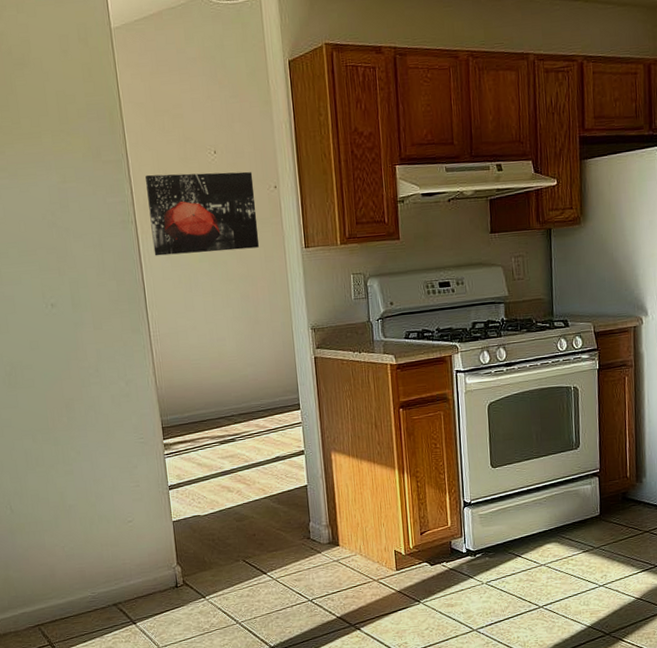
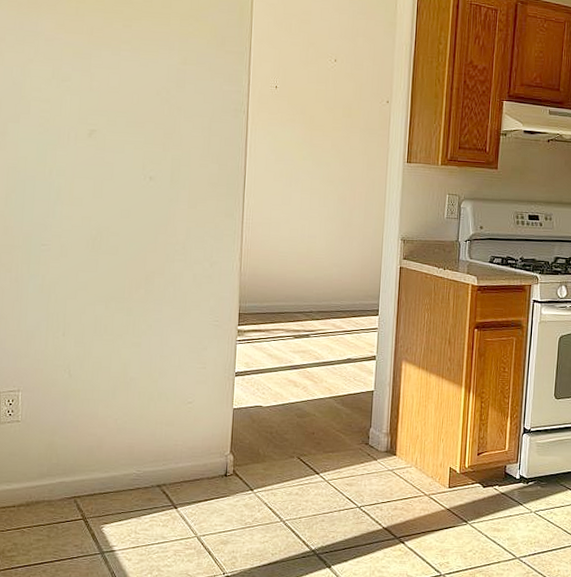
wall art: present [145,171,260,256] -> none [260,70,368,155]

